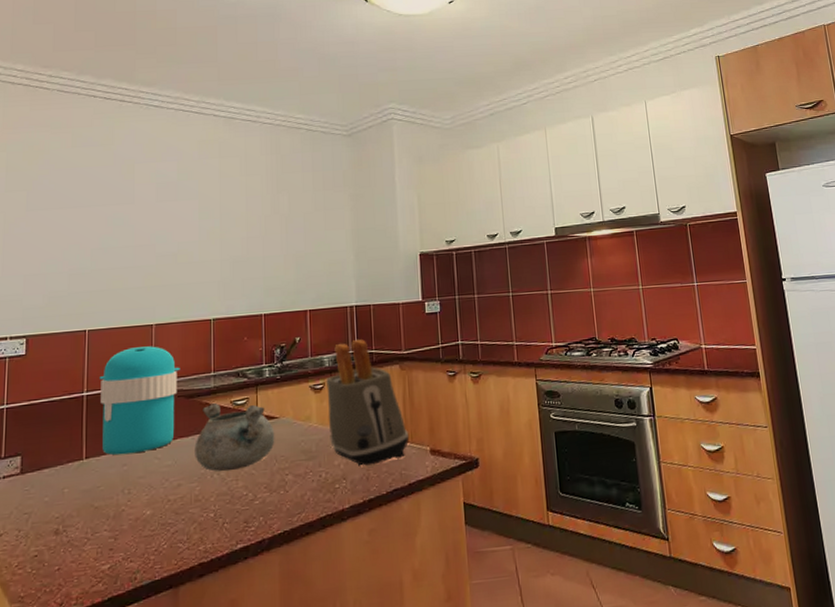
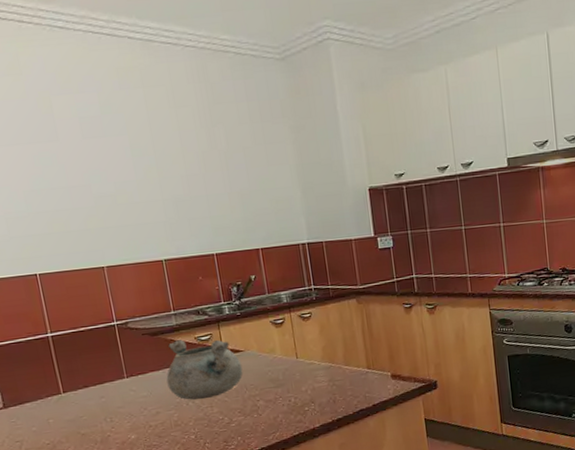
coffee maker: present [99,346,180,455] -> none [60,287,145,389]
toaster: present [326,339,410,466] -> none [286,275,371,391]

